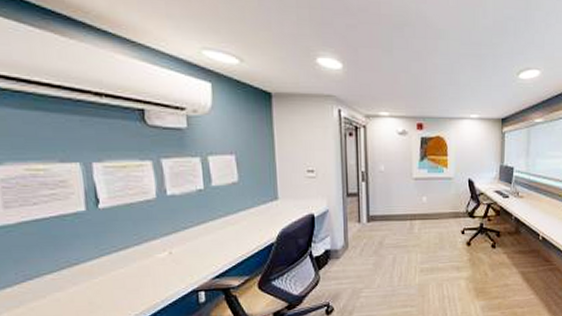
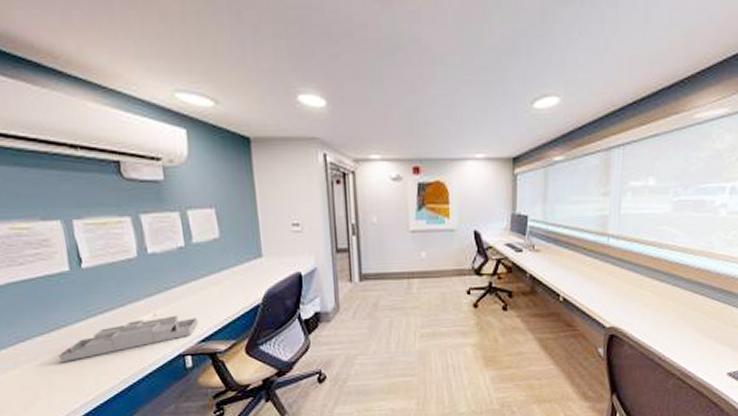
desk organizer: none [68,253,213,300] -> present [59,315,198,363]

